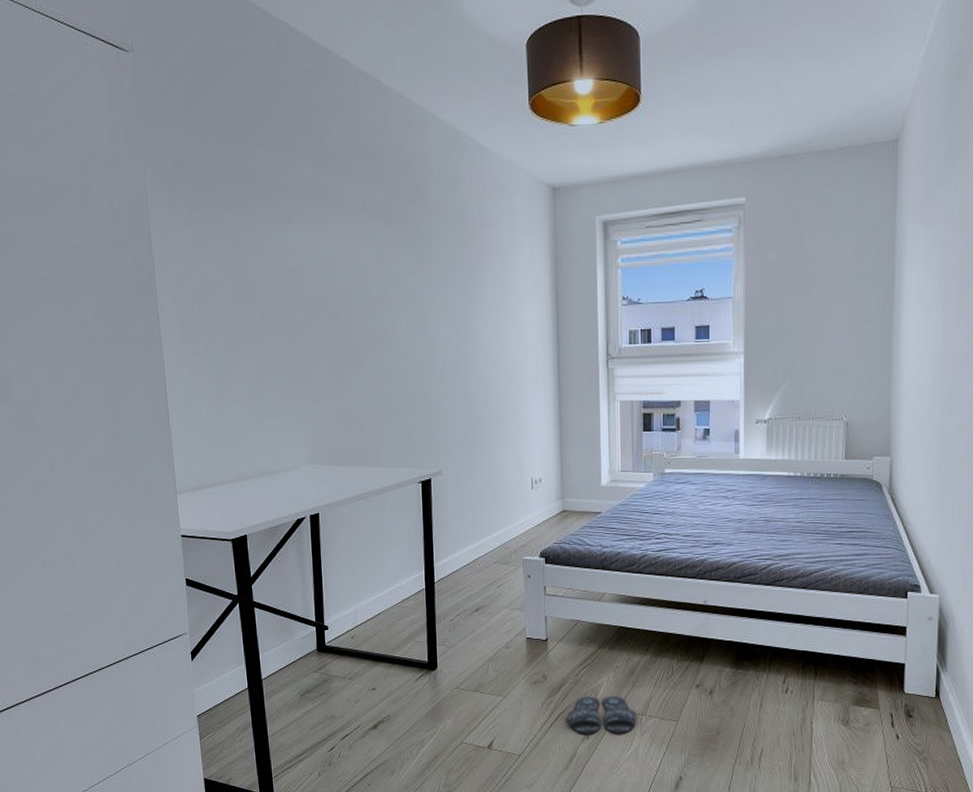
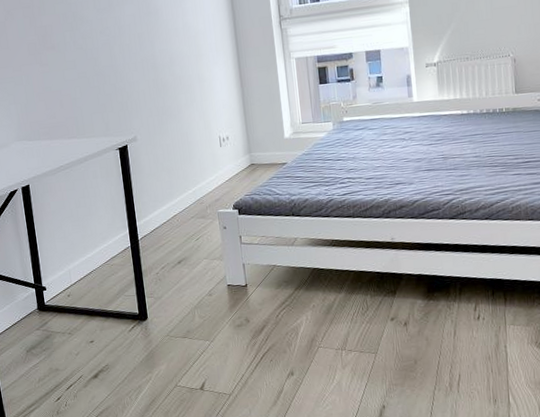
slippers: present [567,696,636,735] -> none [271,333,337,372]

